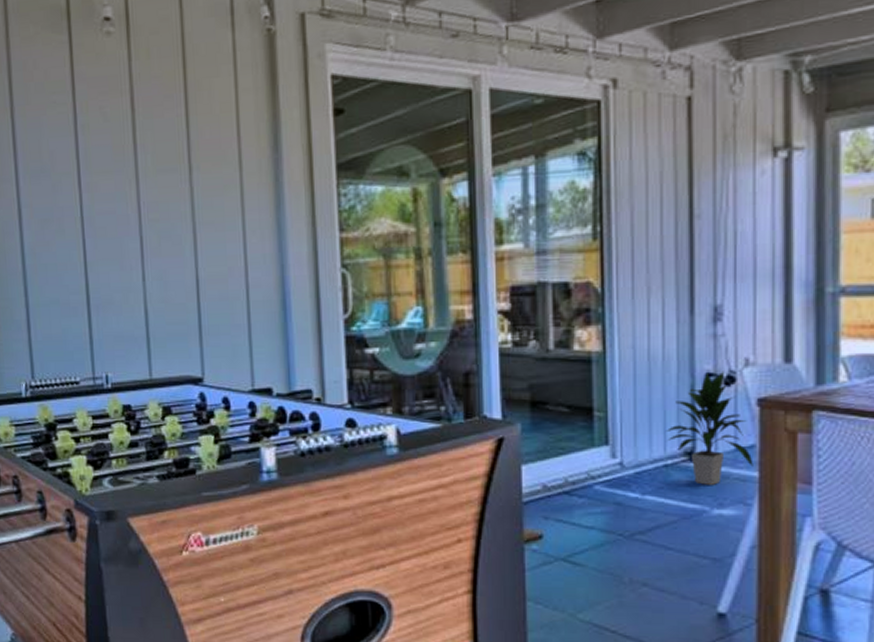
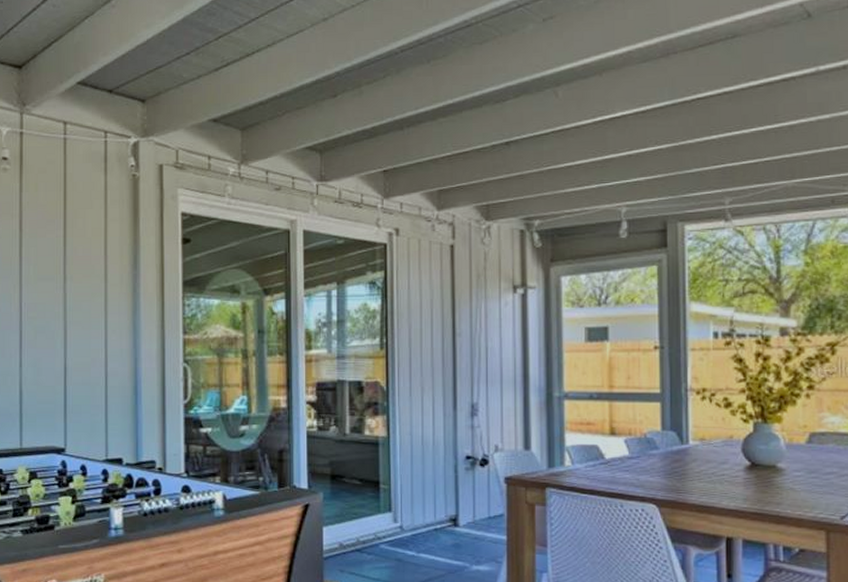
indoor plant: present [666,371,753,485] -> none [436,455,503,546]

